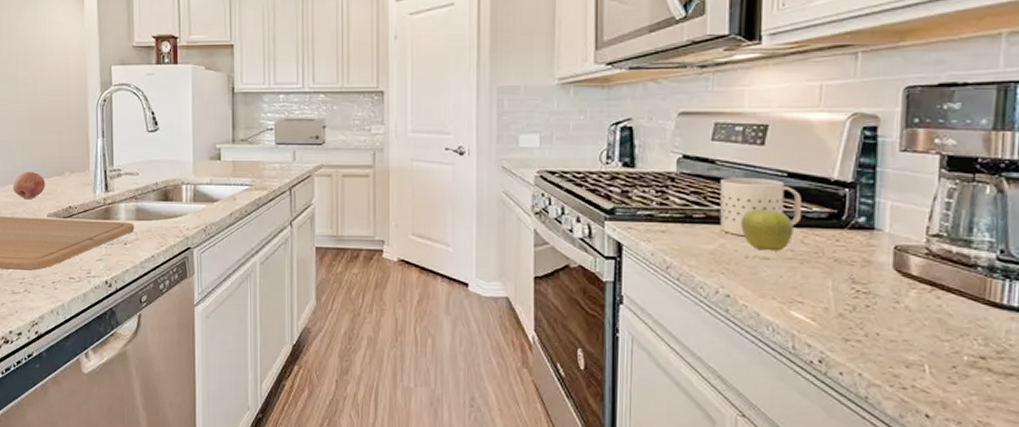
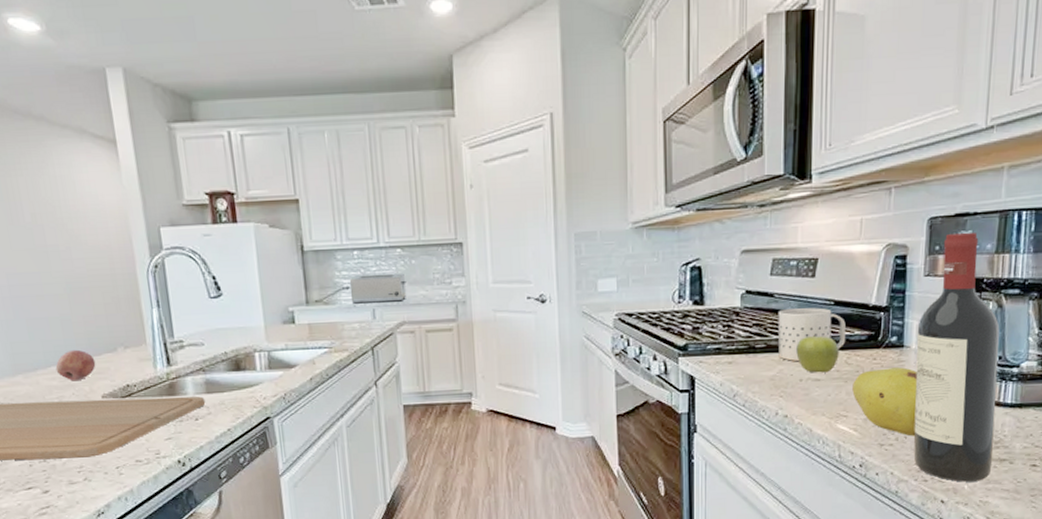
fruit: none [809,252,893,334] -> present [852,367,918,436]
wine bottle: none [888,106,1001,397] -> present [913,233,1000,482]

